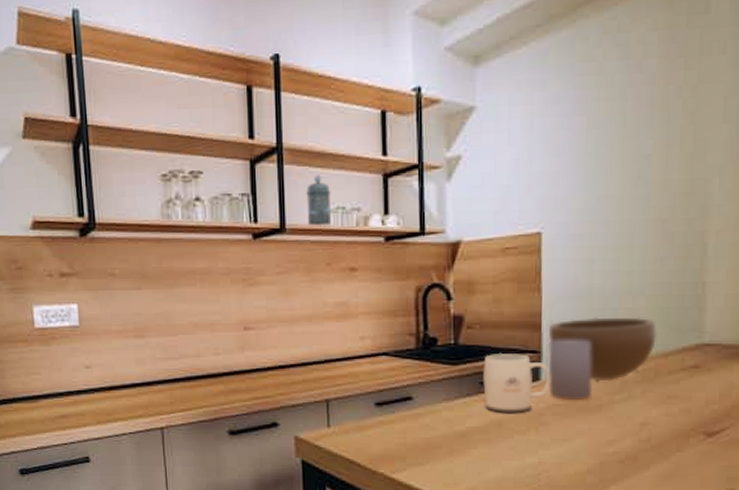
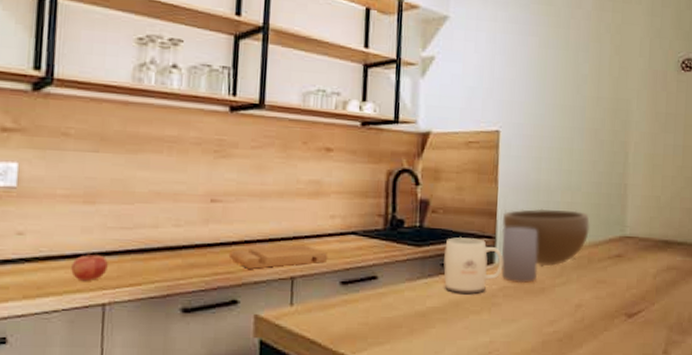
fruit: none [132,382,161,407] -> present [71,253,108,281]
cutting board: none [265,367,361,393] -> present [228,244,328,269]
canister: present [306,175,332,226] -> none [287,58,314,106]

